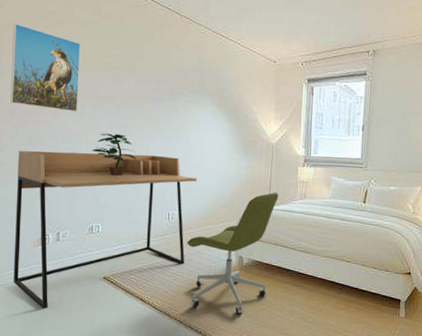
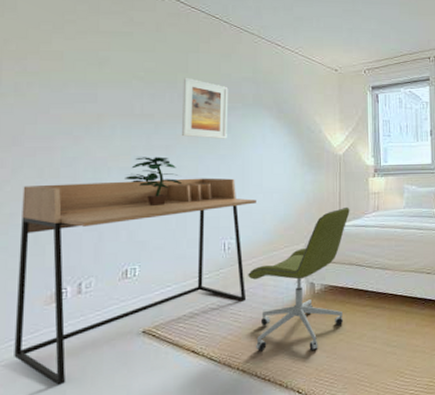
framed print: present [10,24,81,112] -> none [13,35,109,135]
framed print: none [138,64,177,122] -> present [182,77,229,139]

